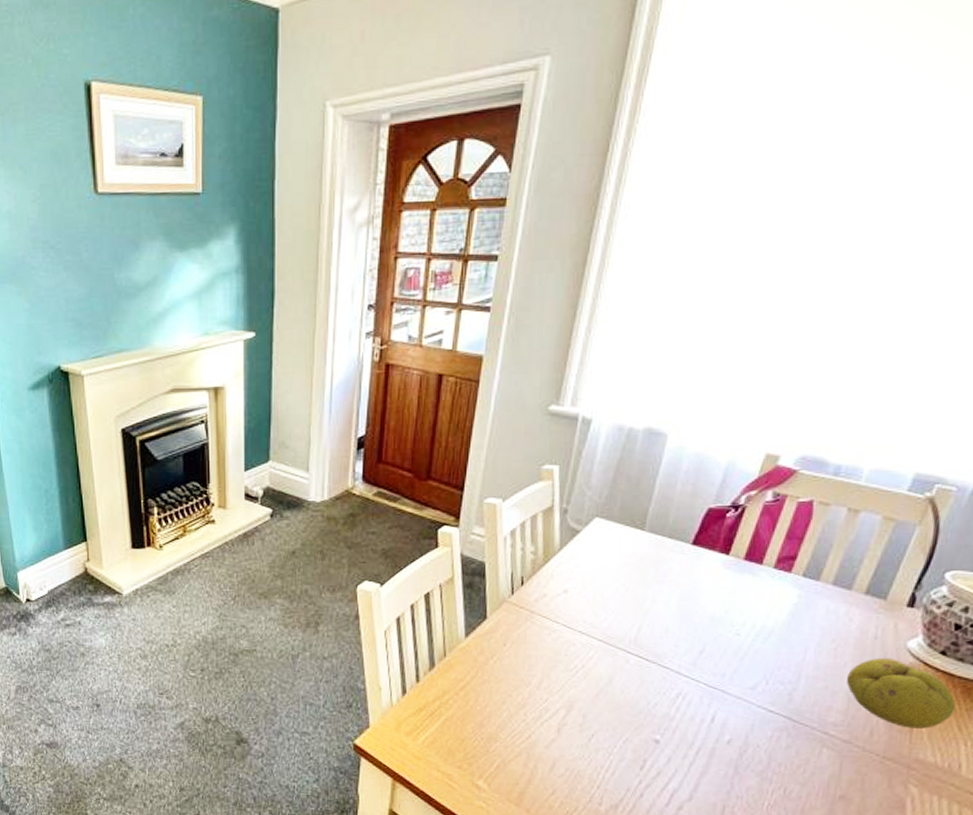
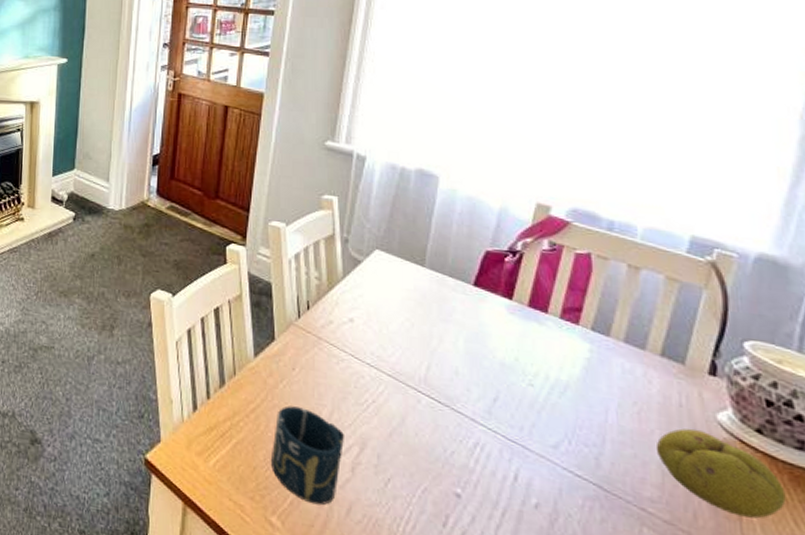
cup: none [480,680,552,765] -> present [271,405,344,505]

